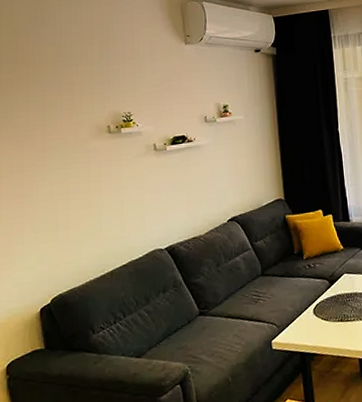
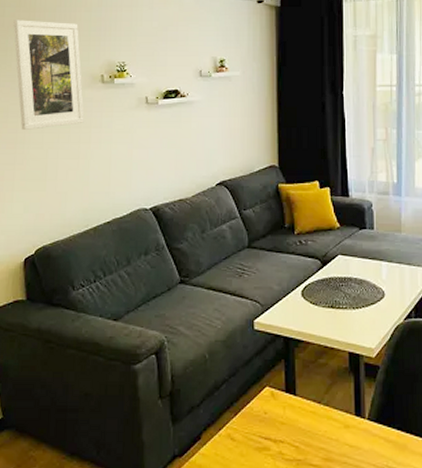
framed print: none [12,76,93,184] -> present [13,20,84,130]

